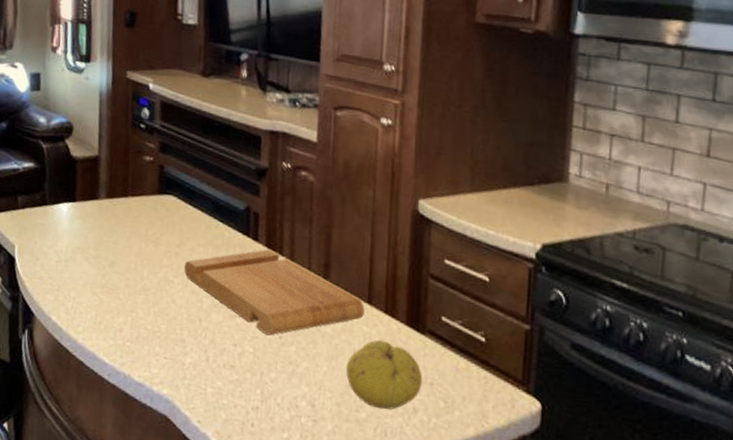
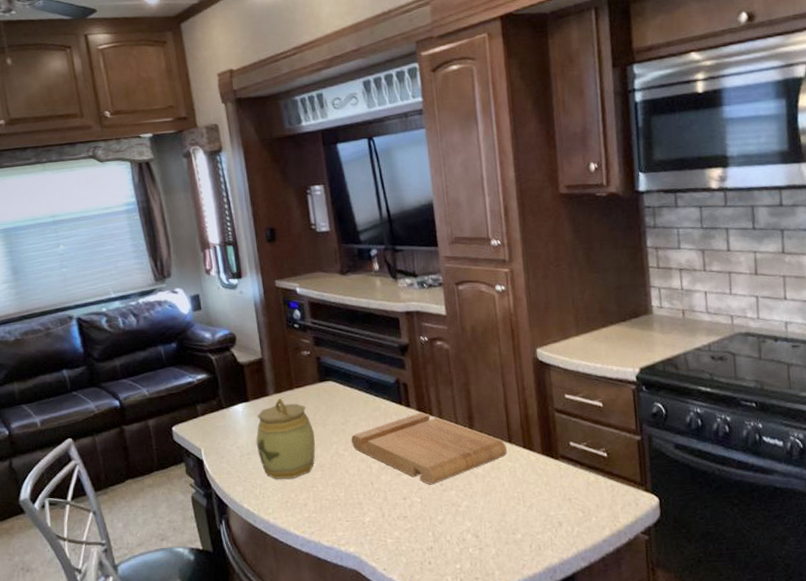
jar: none [76,205,144,298] -> present [256,399,316,479]
fruit: present [346,340,423,410] -> none [499,471,563,529]

